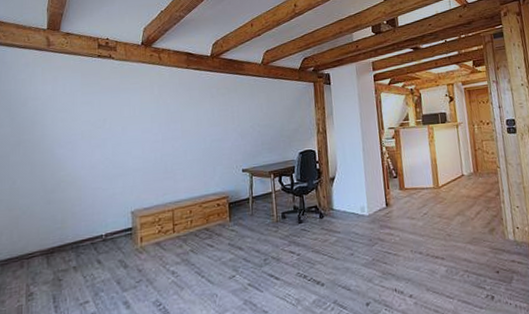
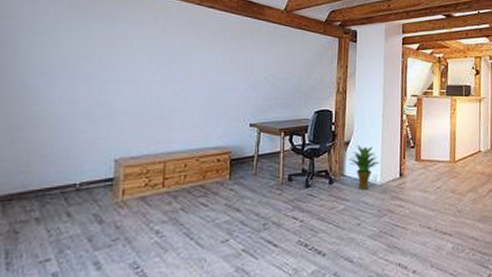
potted plant: none [336,180,365,222] -> present [349,145,379,190]

